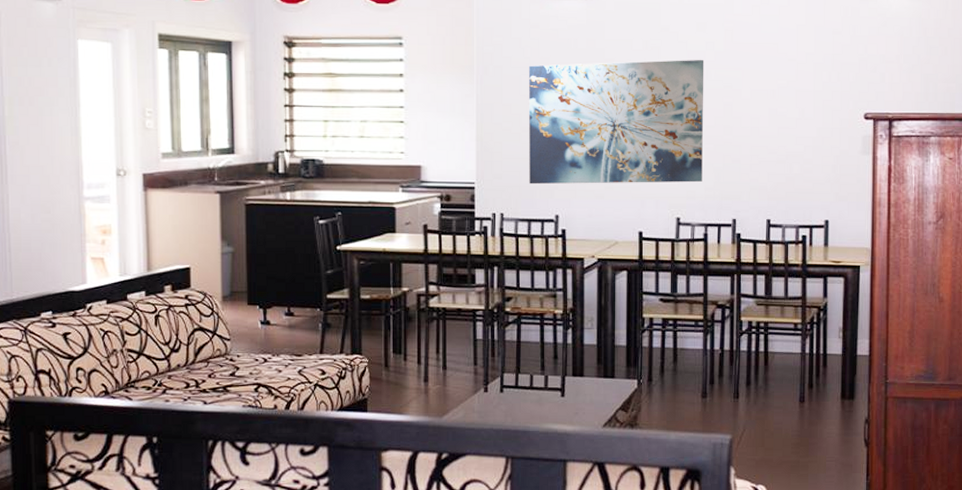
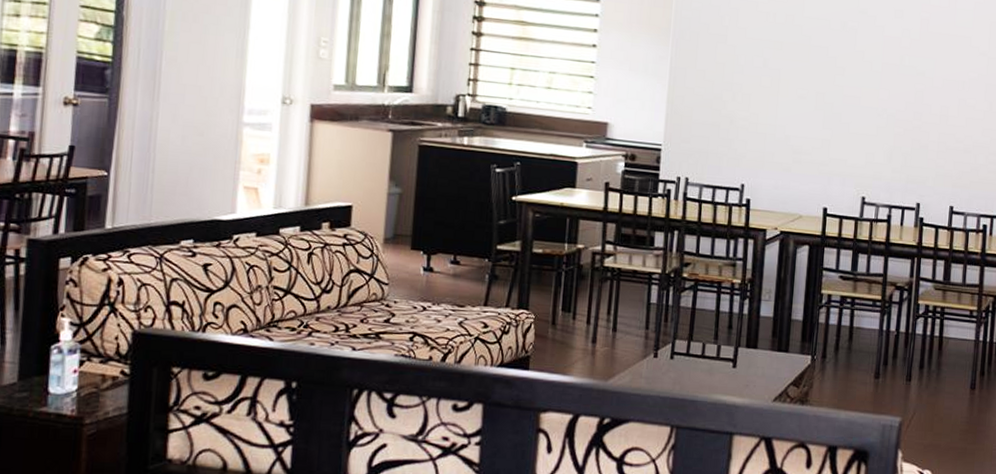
wall art: present [528,59,705,185] -> none [717,34,900,164]

